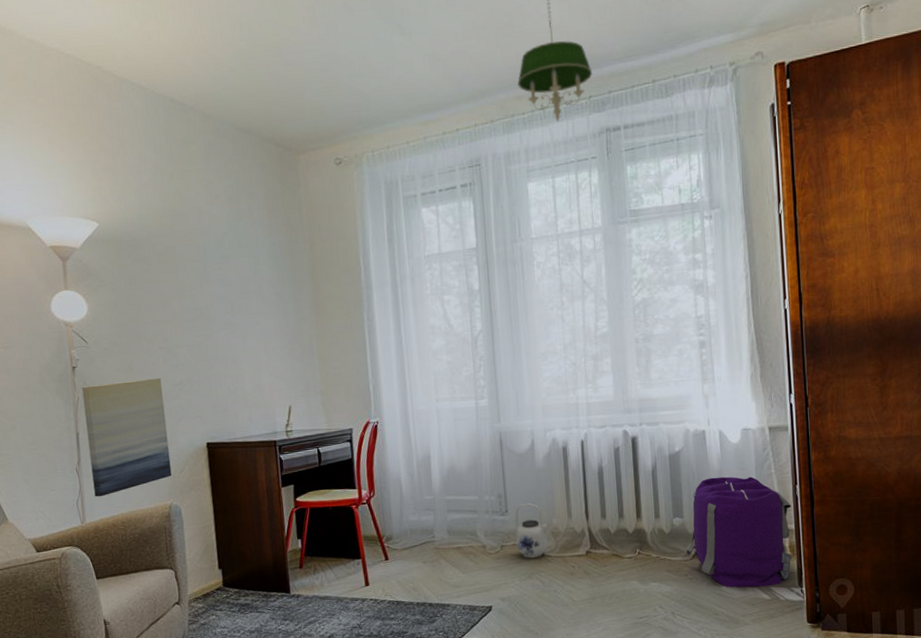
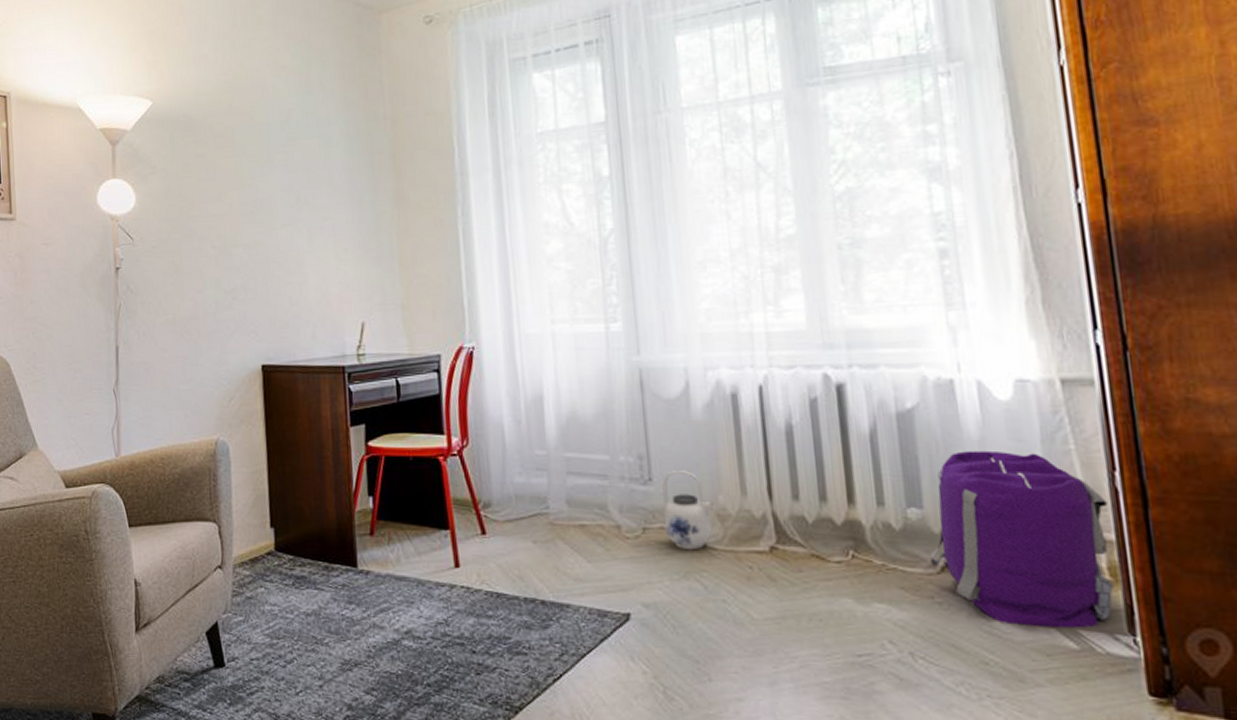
wall art: present [81,378,172,497] -> none [124,283,220,425]

